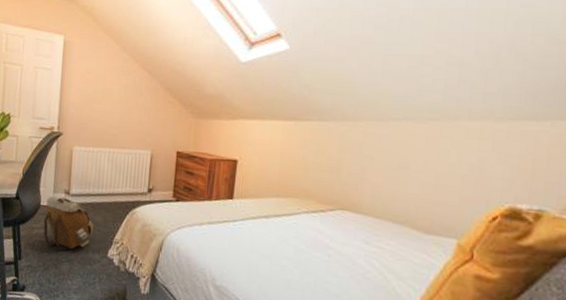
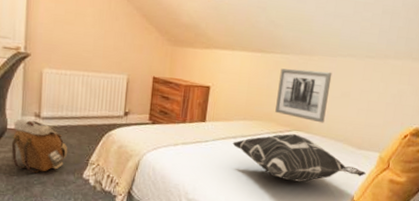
decorative pillow: none [264,213,439,273] -> present [232,134,366,182]
wall art: none [314,137,384,201] -> present [275,68,332,123]

